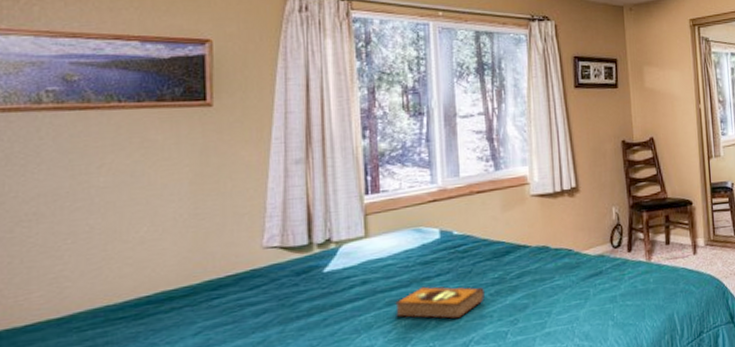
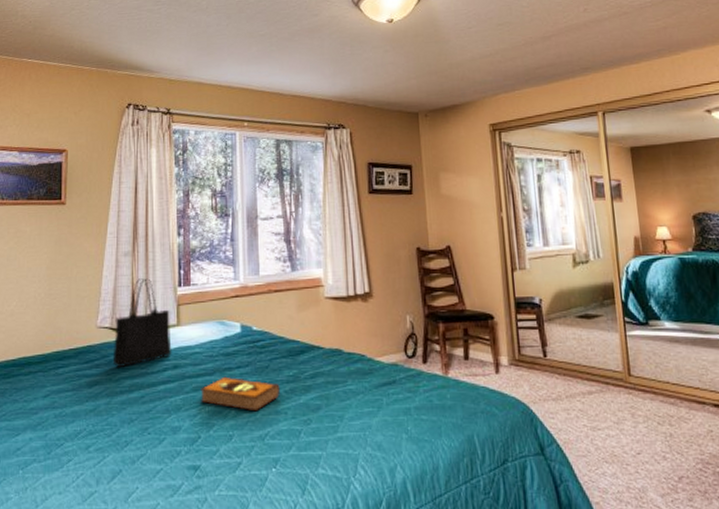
tote bag: none [284,188,360,290] -> present [113,278,172,367]

